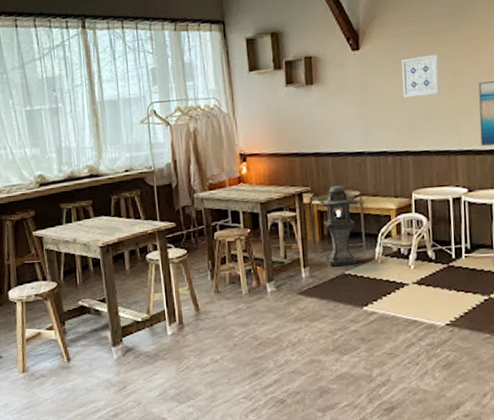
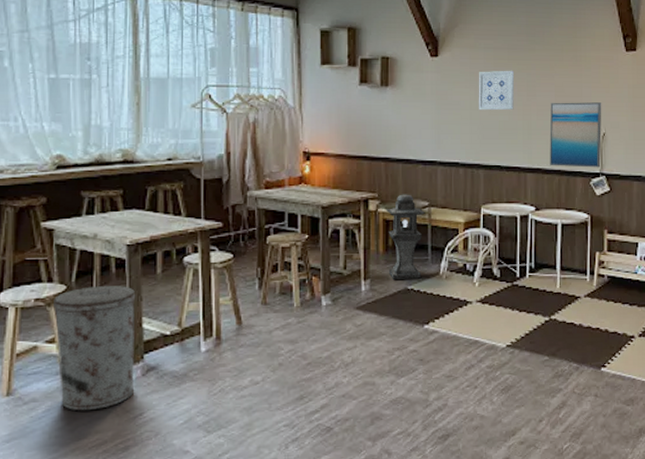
trash can: none [49,281,117,385] -> present [54,286,136,411]

